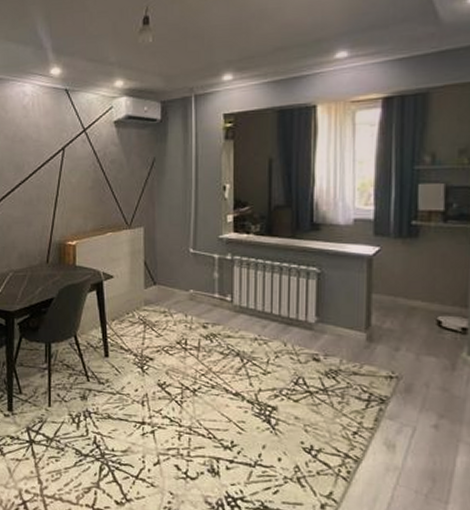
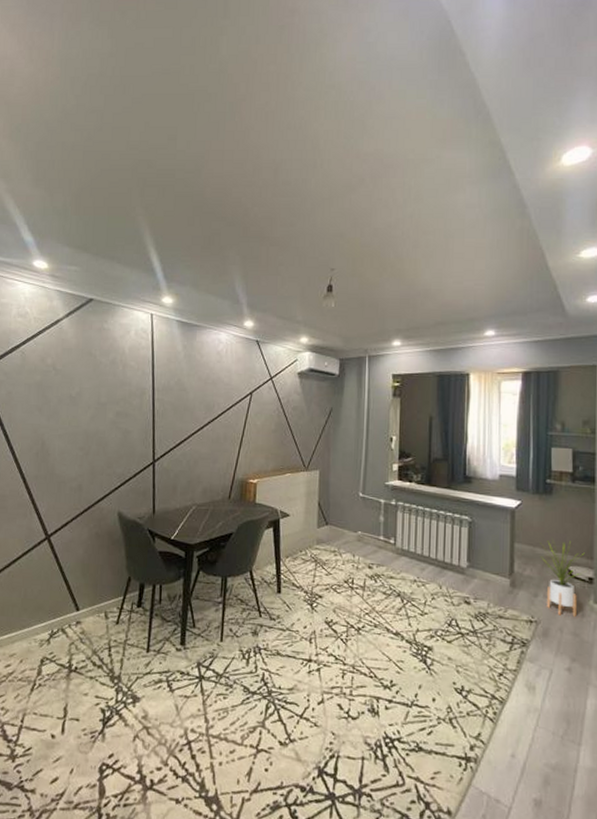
house plant: none [402,288,458,371] -> present [540,541,585,617]

